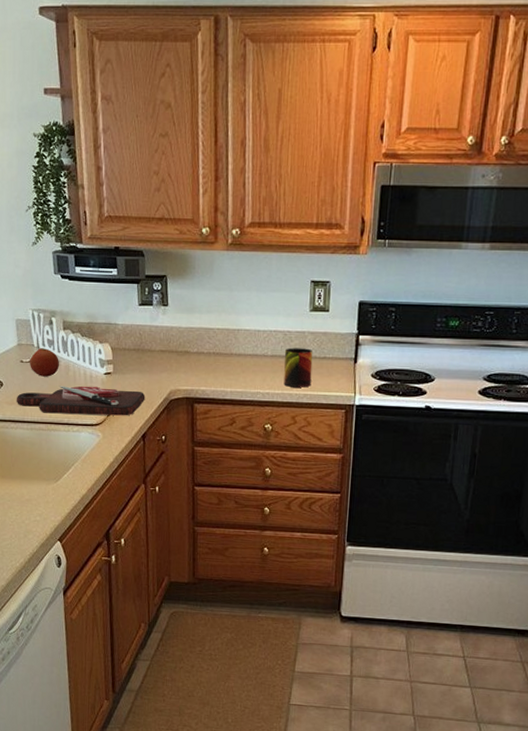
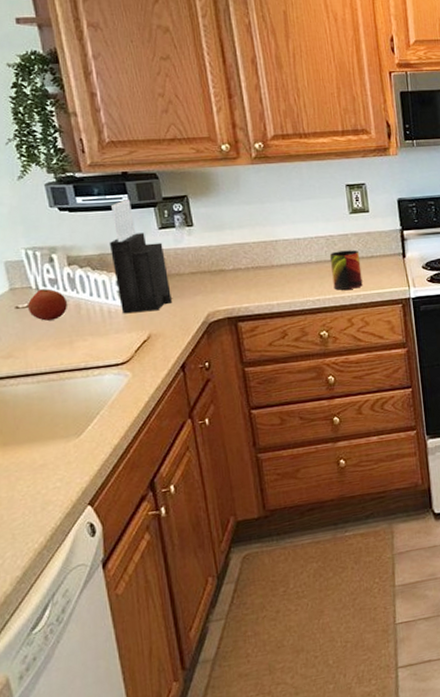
cutting board: present [16,385,145,416] -> none [13,319,180,361]
knife block: none [97,273,142,381] -> present [109,199,172,314]

